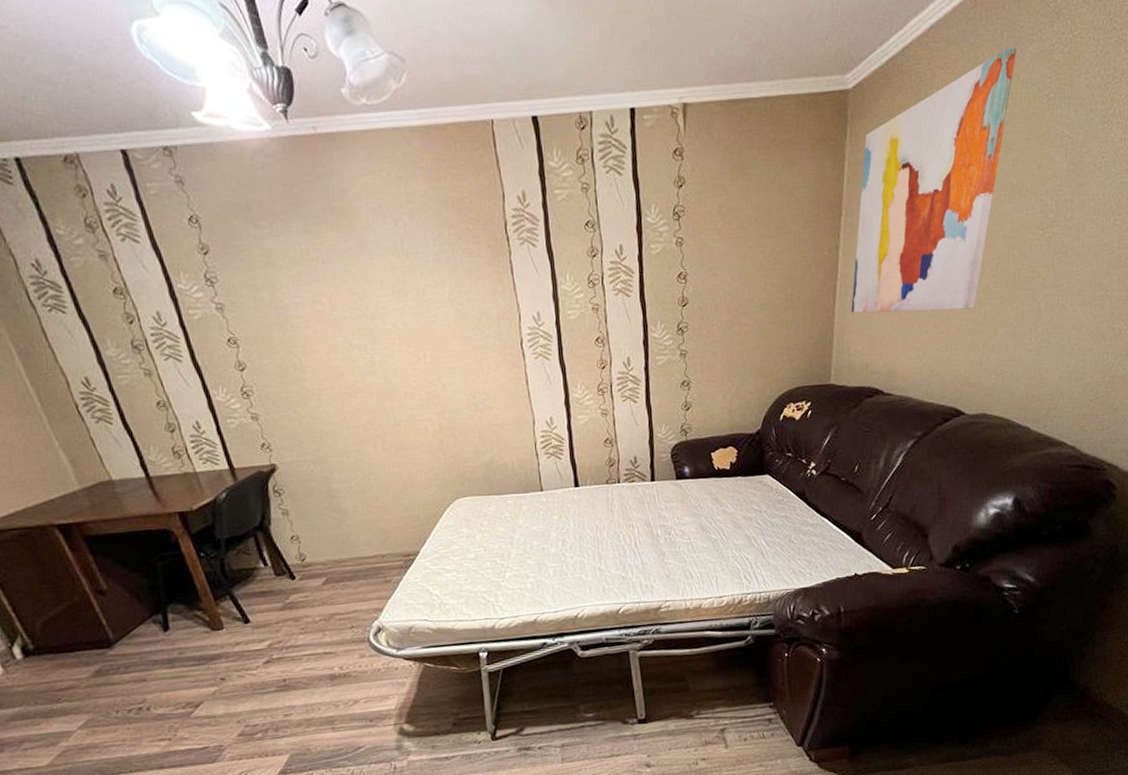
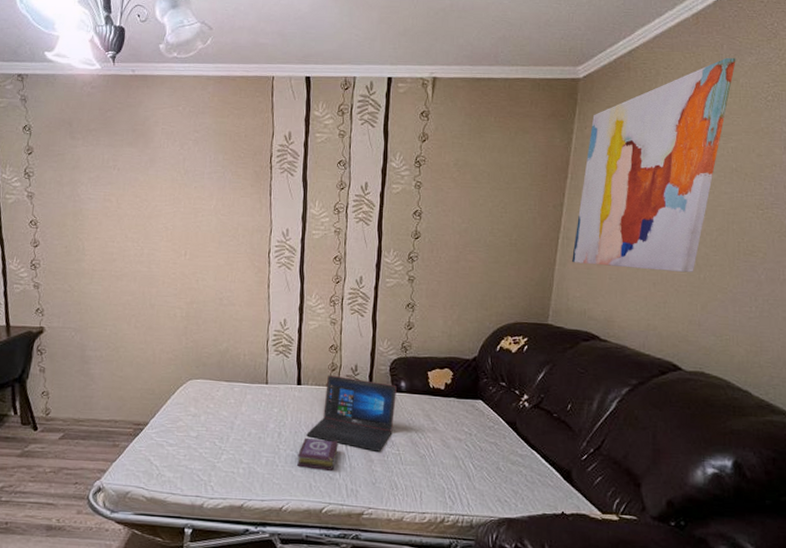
book: none [586,539,627,572] -> present [297,437,338,471]
laptop: none [592,471,682,544] -> present [306,375,397,452]

